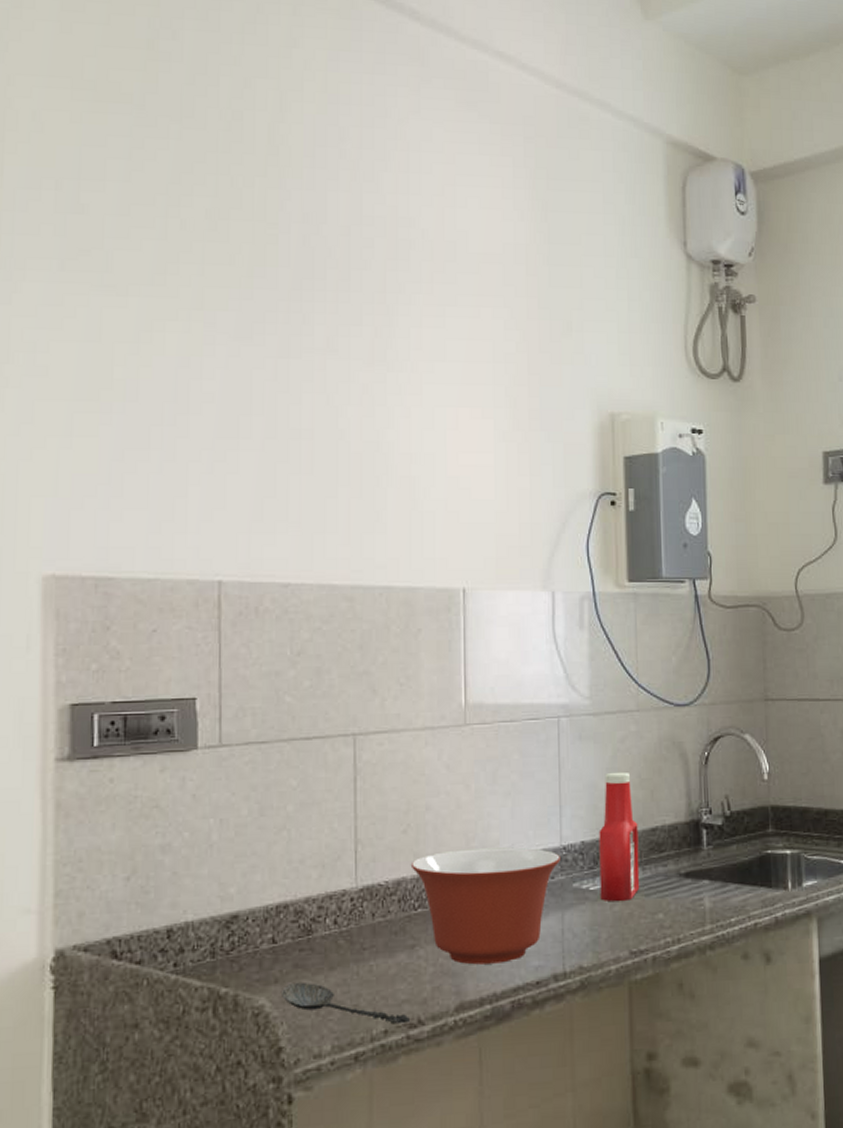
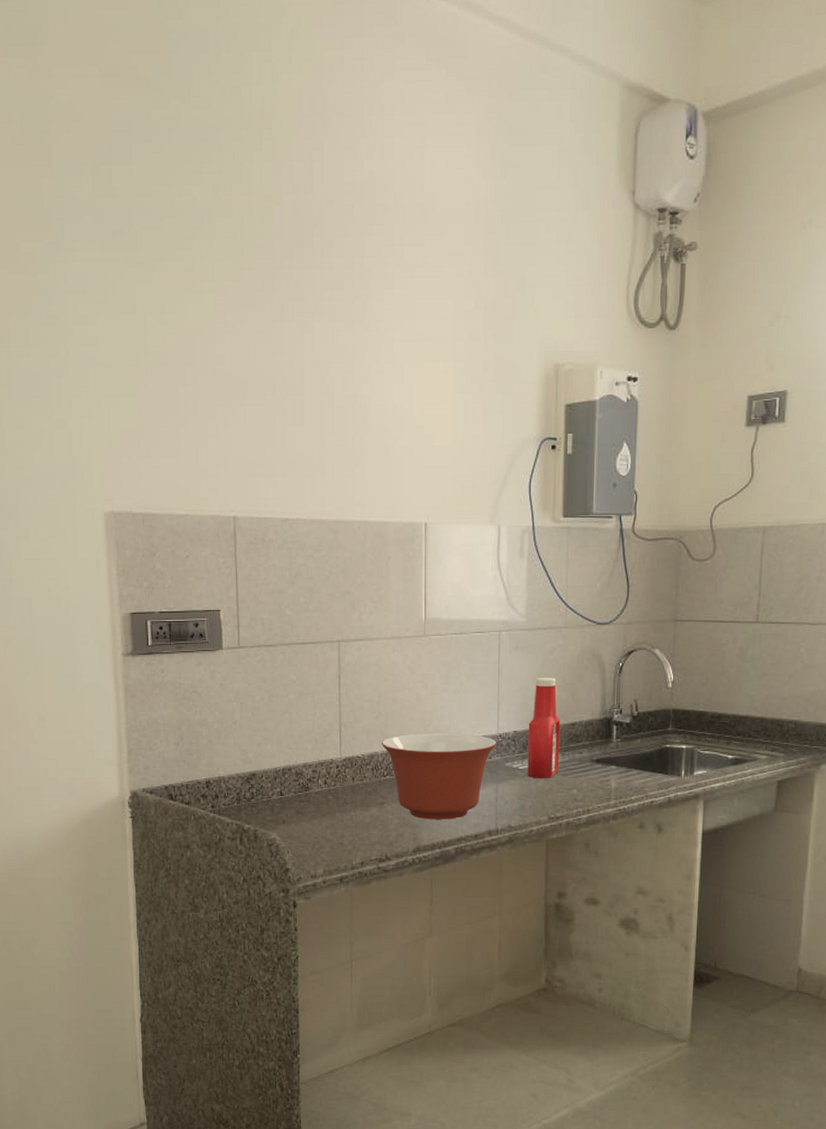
spoon: present [282,982,409,1025] -> none [288,824,379,858]

